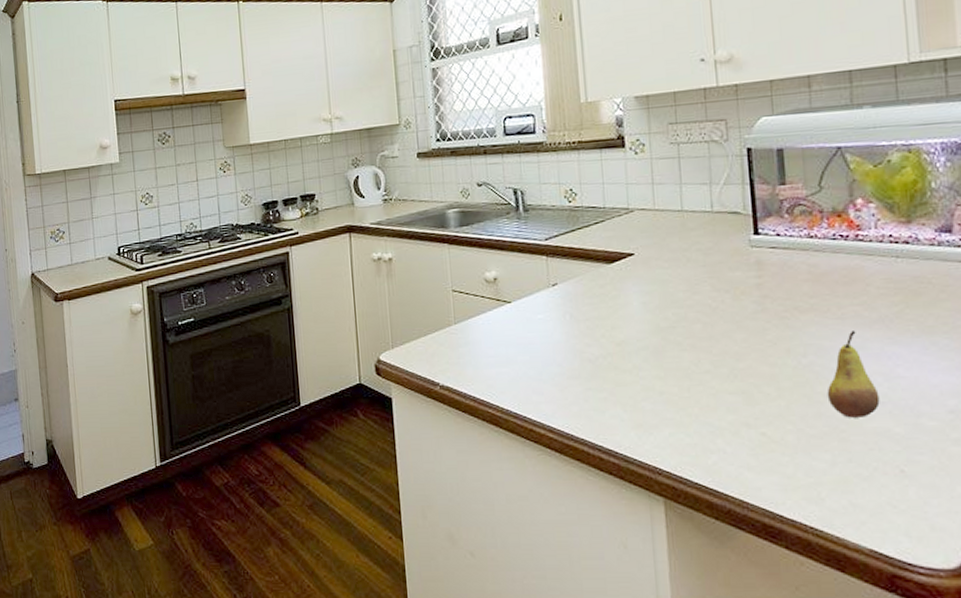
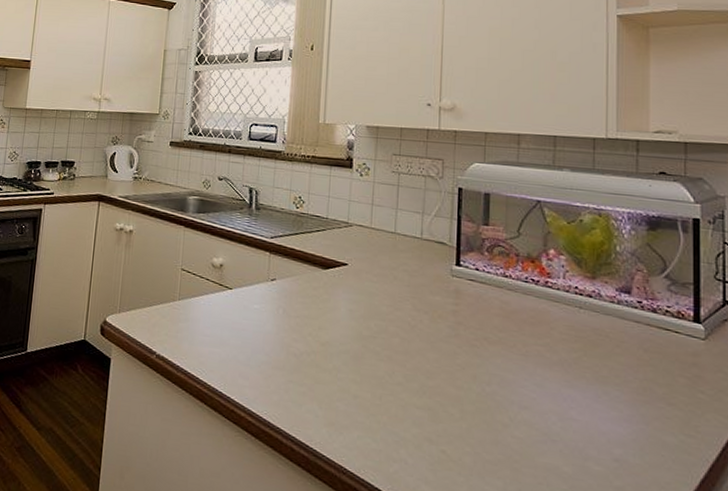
fruit: present [827,330,880,418] -> none [505,368,552,452]

